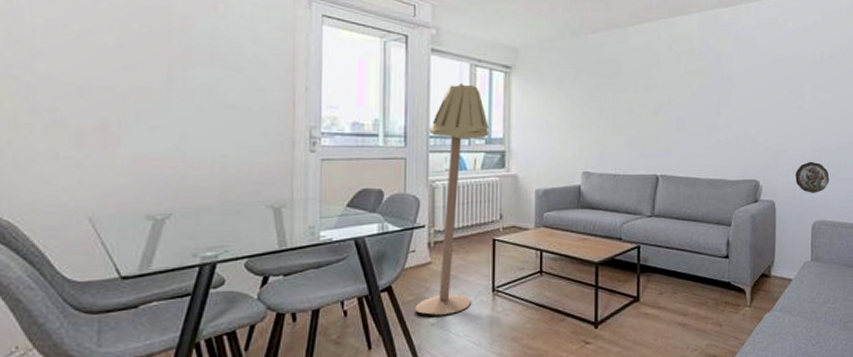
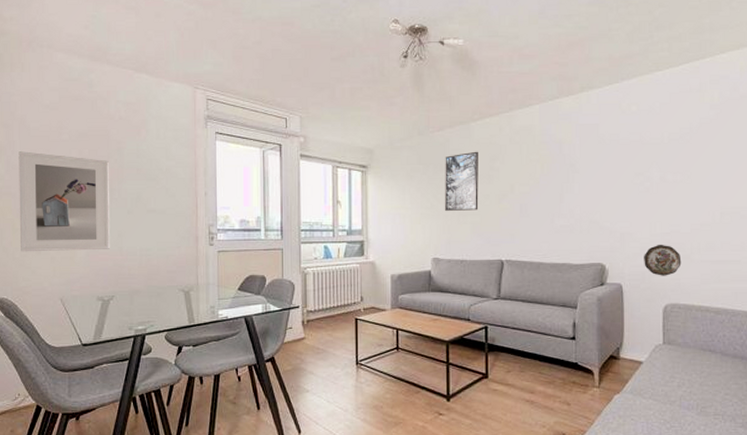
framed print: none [25,19,169,156] -> present [18,151,110,252]
floor lamp: present [415,84,490,316] -> none [293,183,350,384]
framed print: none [598,57,635,122] -> present [445,151,479,212]

